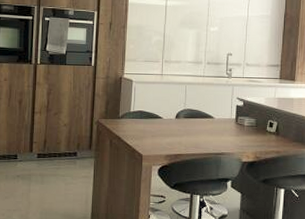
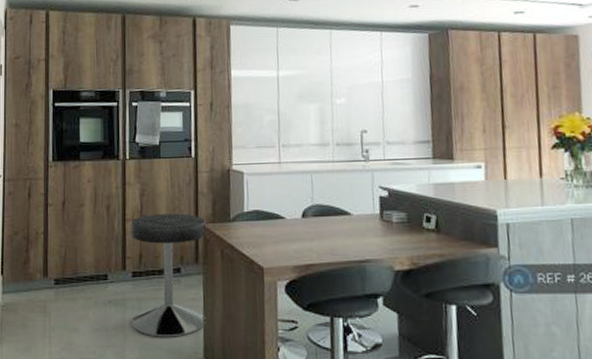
bar stool: none [35,109,99,205] -> present [131,213,206,337]

